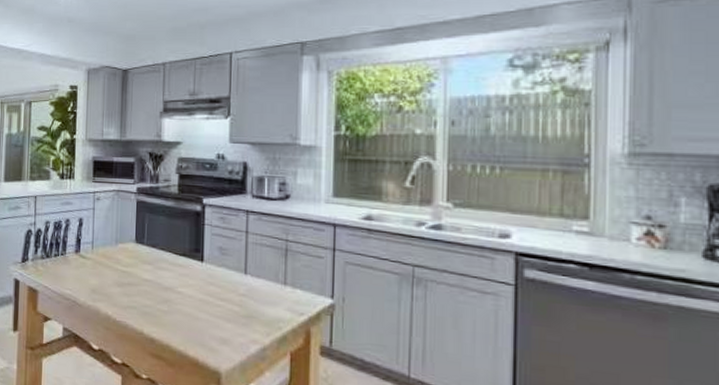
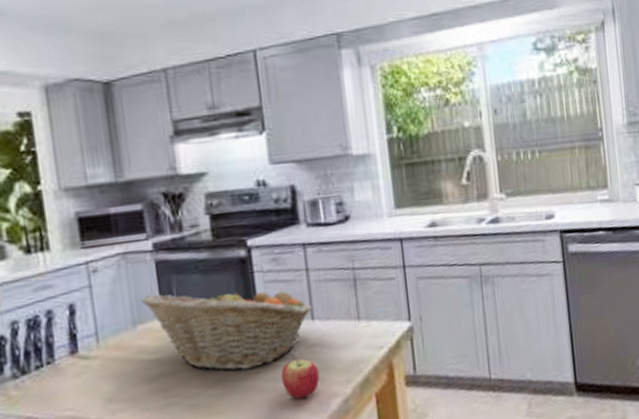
fruit basket: none [123,223,246,299] -> present [140,283,312,371]
apple: none [213,295,245,336] -> present [281,352,320,399]

